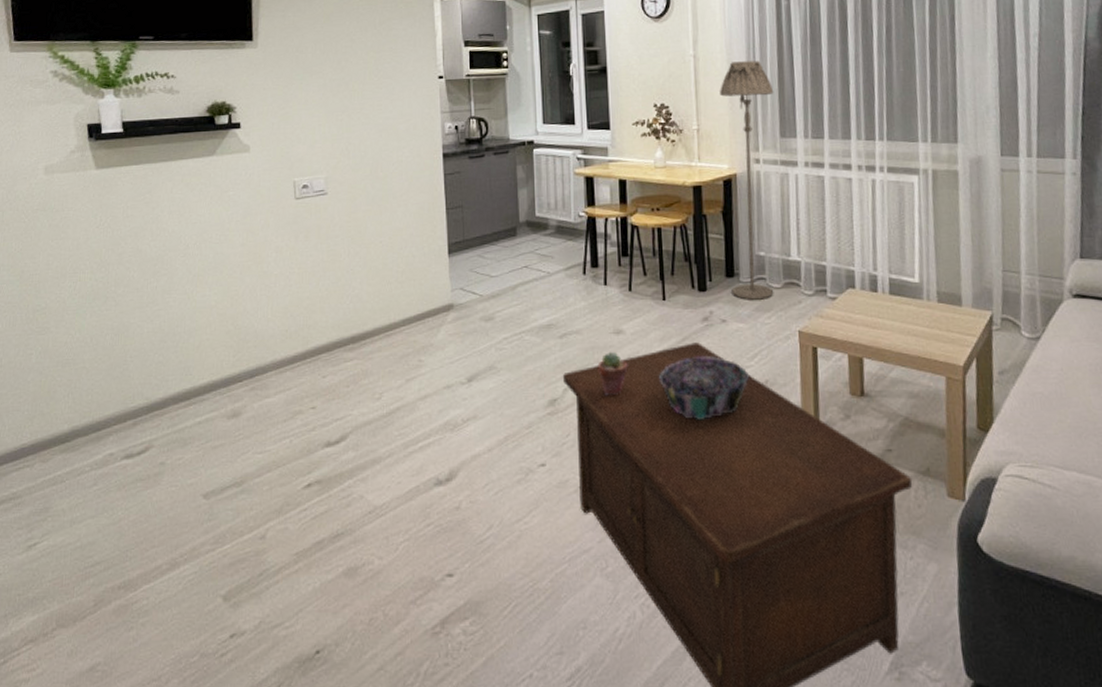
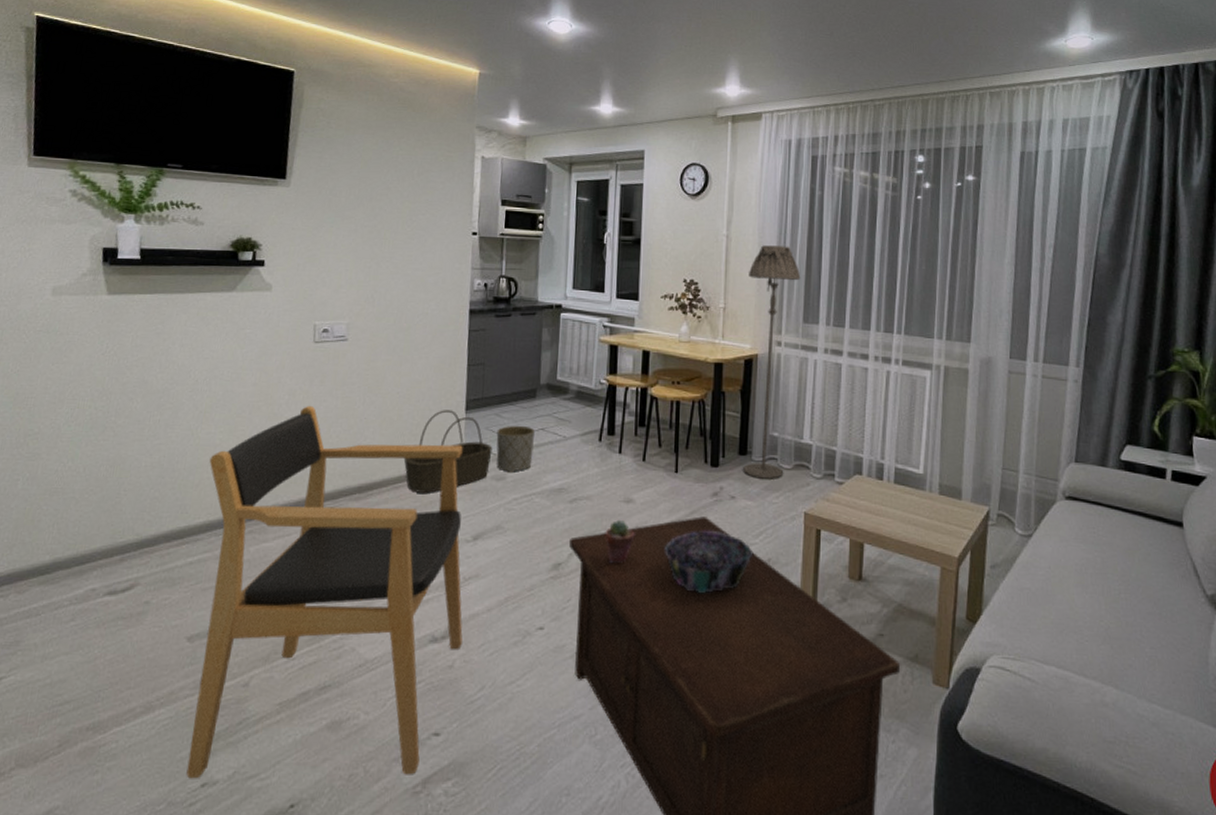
armchair: none [207,260,466,631] -> present [186,405,463,779]
basket: none [392,255,479,339] -> present [403,410,493,493]
planter: none [481,264,519,312] -> present [496,425,535,472]

